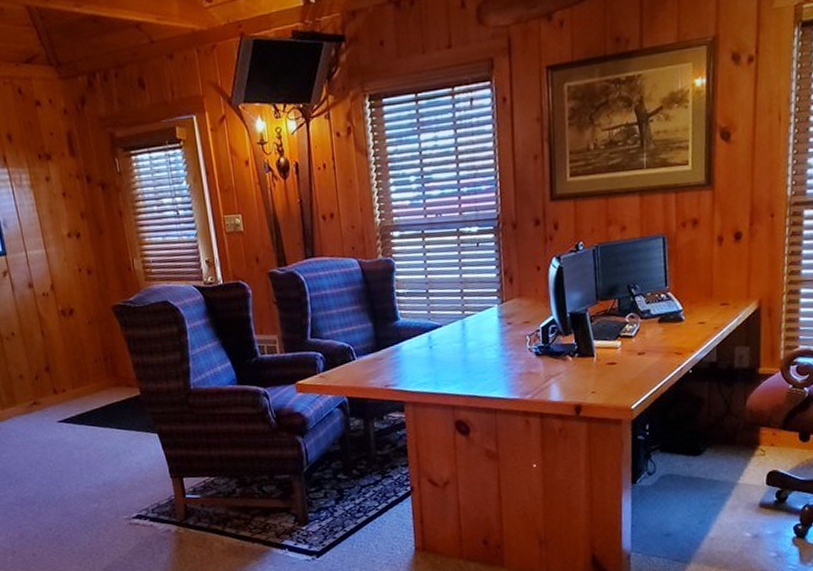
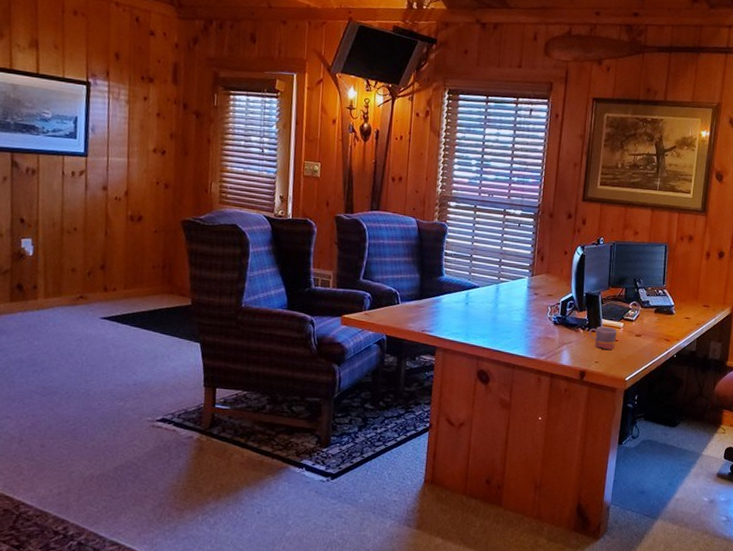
mug: none [578,348,614,377] -> present [588,326,617,351]

